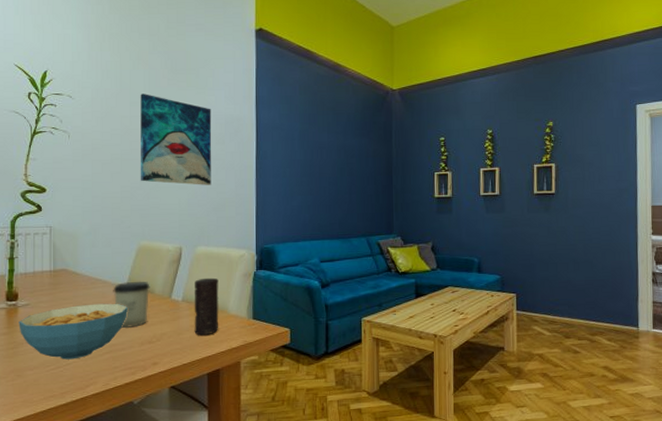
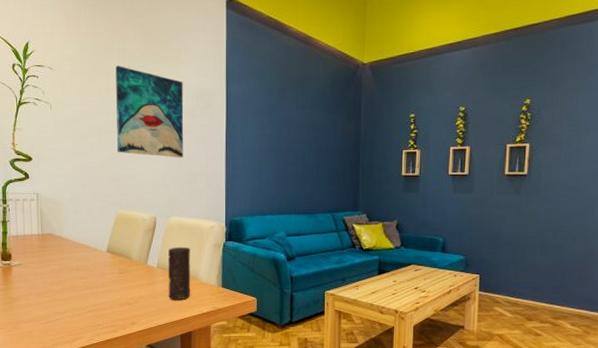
cereal bowl: present [19,303,128,360] -> none [13,266,108,316]
cup: present [113,281,150,329] -> none [94,247,128,291]

